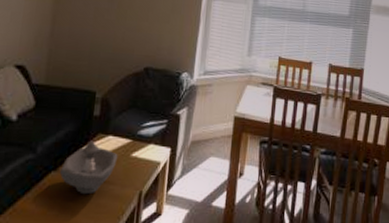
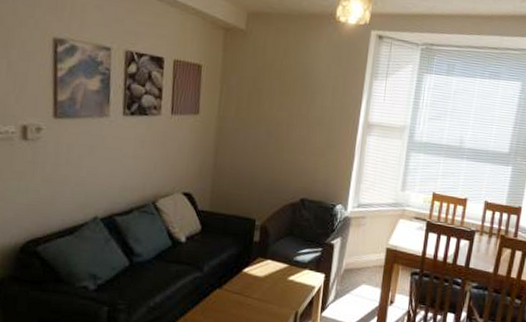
decorative bowl: present [59,142,118,195] -> none [223,264,276,311]

